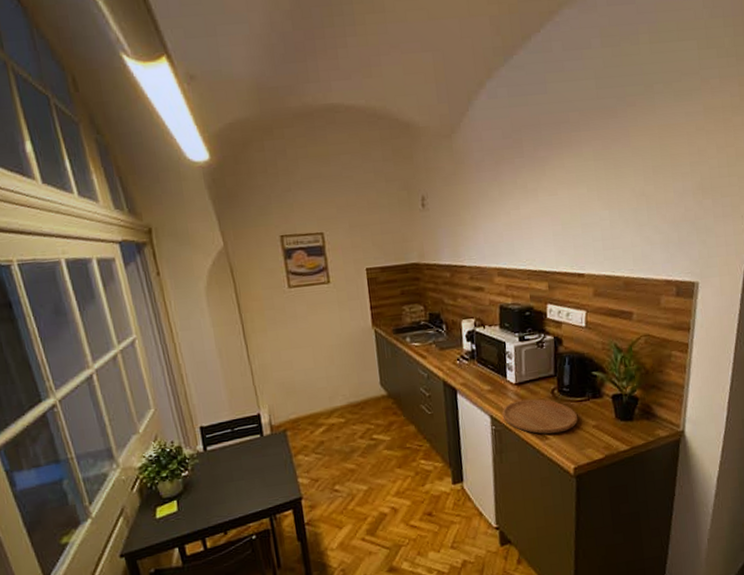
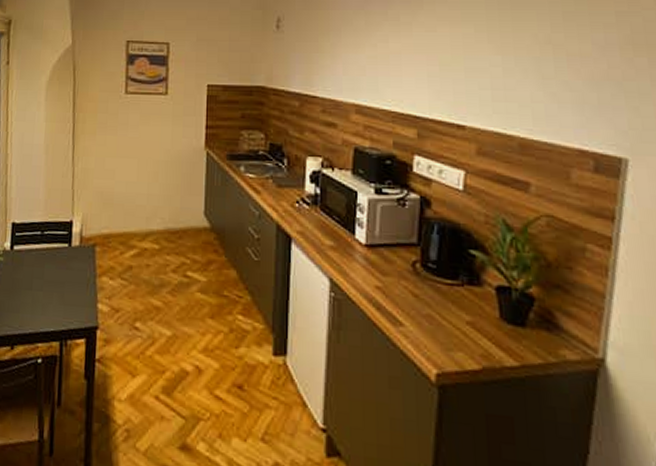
cutting board: present [502,399,578,434] -> none [345,266,447,321]

